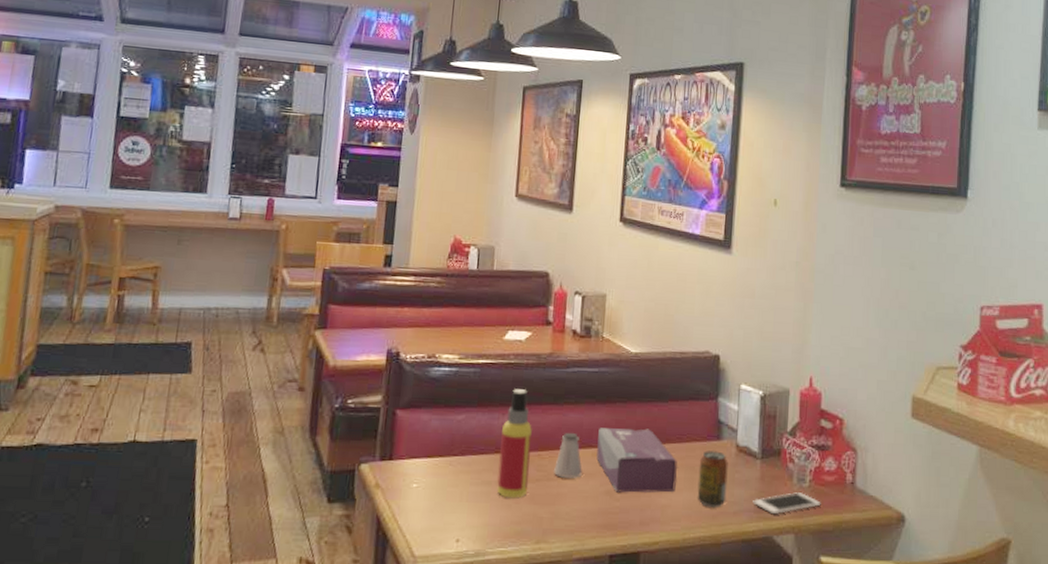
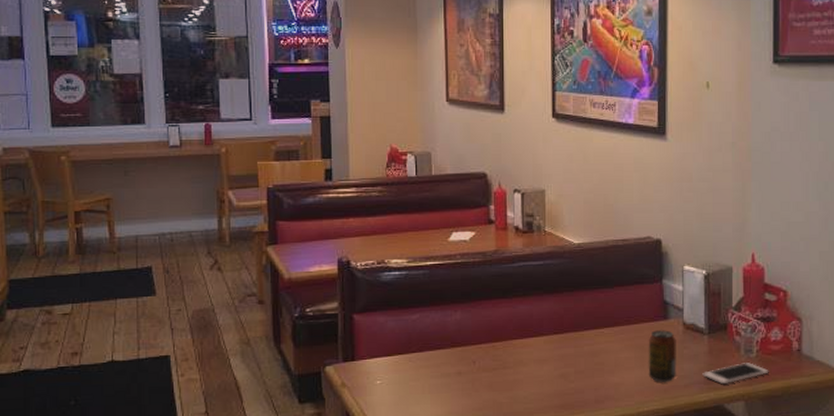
spray bottle: present [497,389,532,499] -> none [455,286,486,387]
saltshaker: present [554,432,582,479] -> none [509,323,536,366]
tissue box: present [596,428,677,493] -> none [548,314,627,375]

